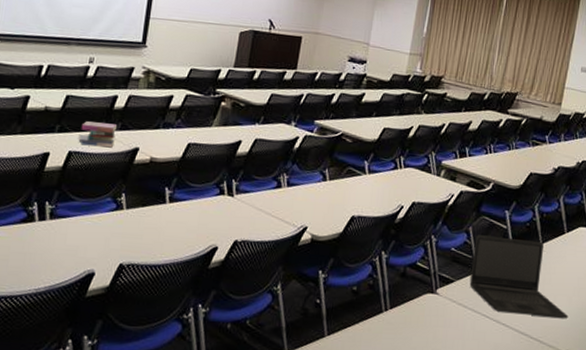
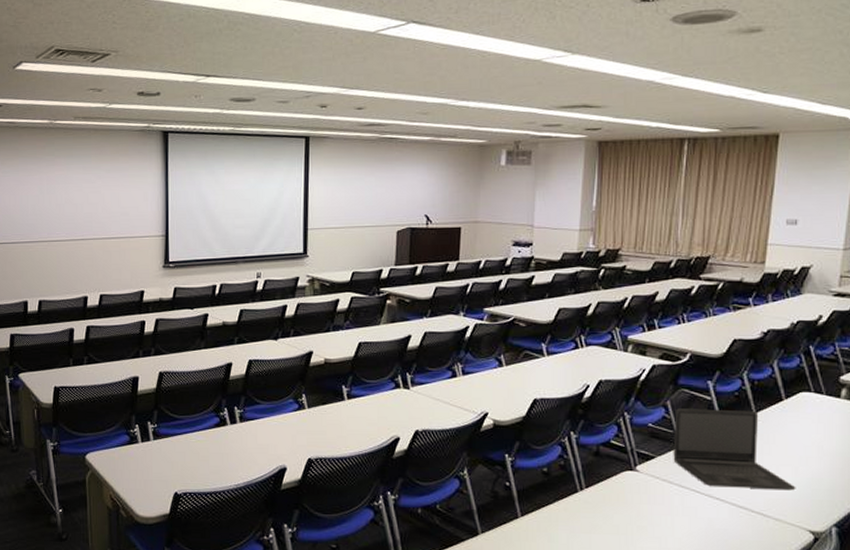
books: present [78,121,118,148] -> none [256,331,291,354]

